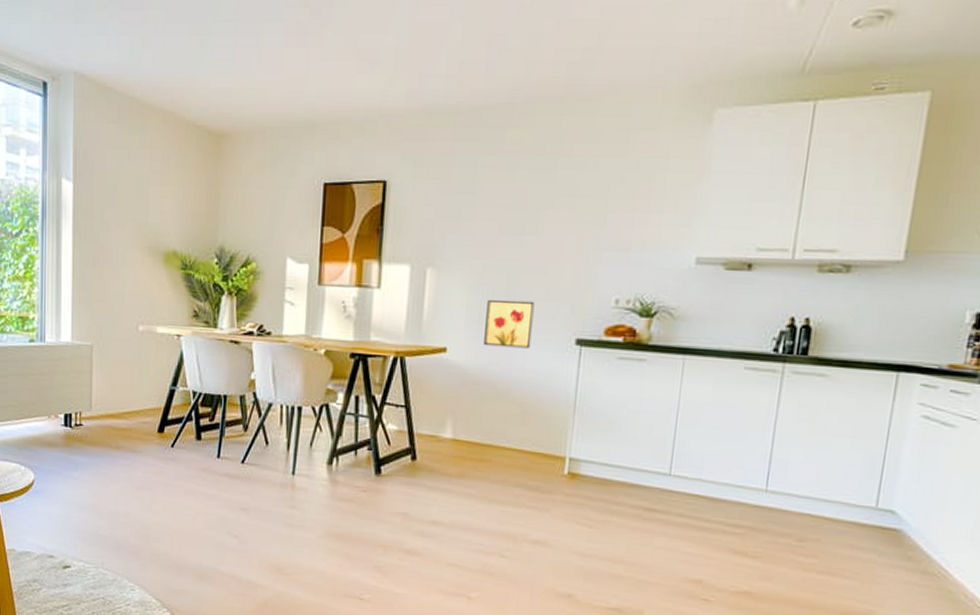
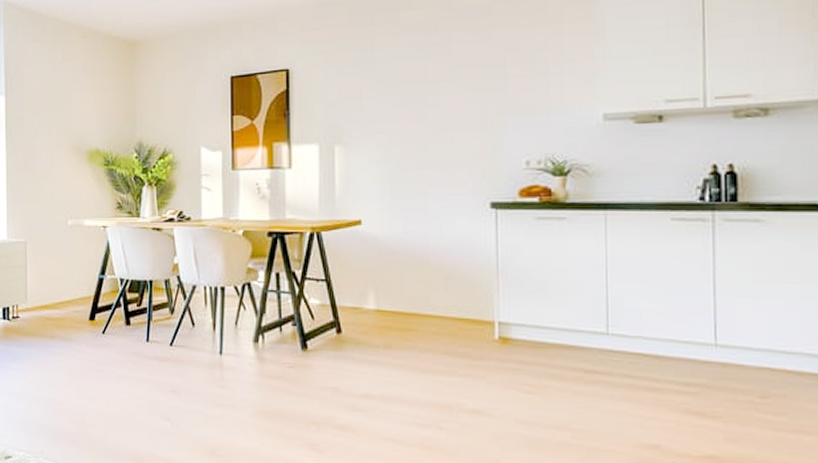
wall art: present [484,299,535,349] -> none [397,169,445,216]

